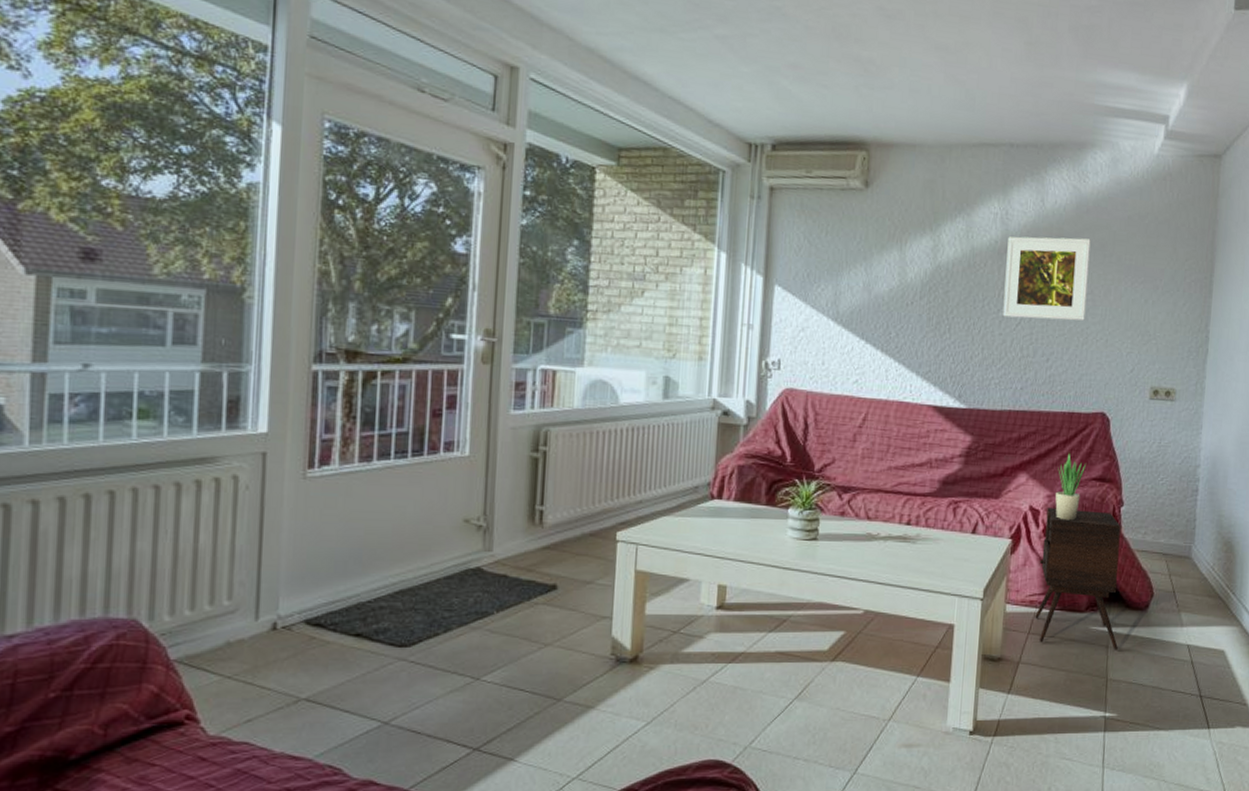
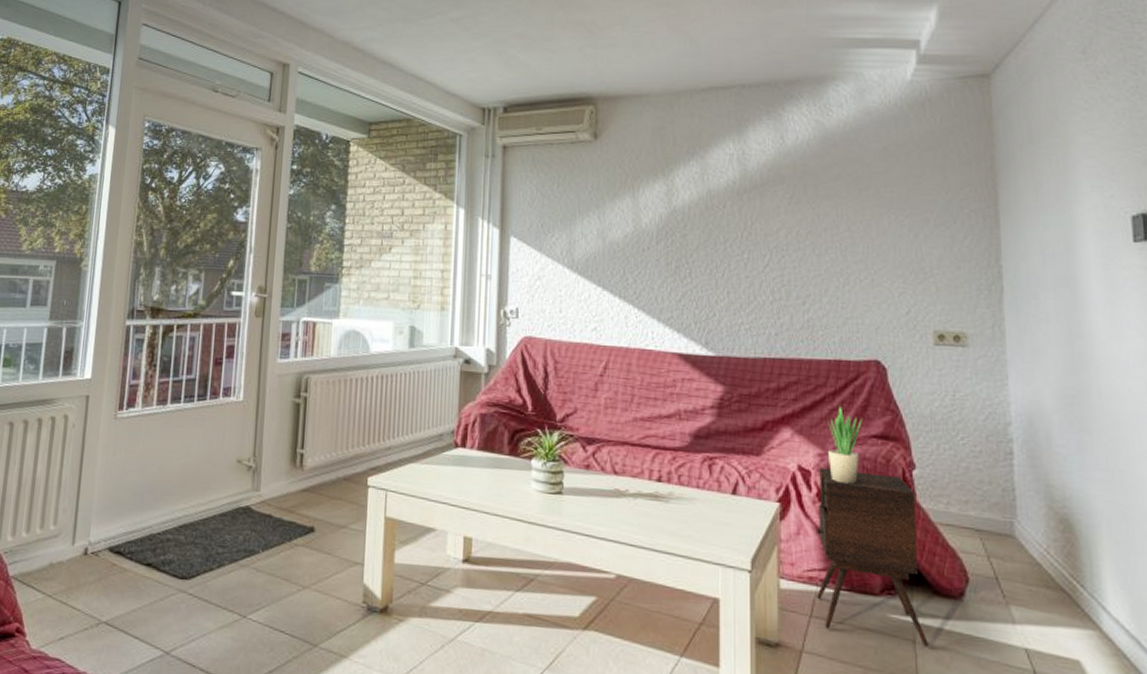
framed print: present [1002,236,1091,321] -> none [747,173,844,260]

